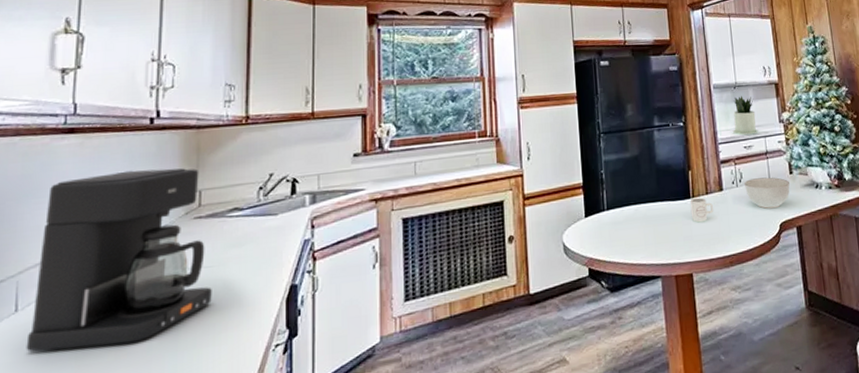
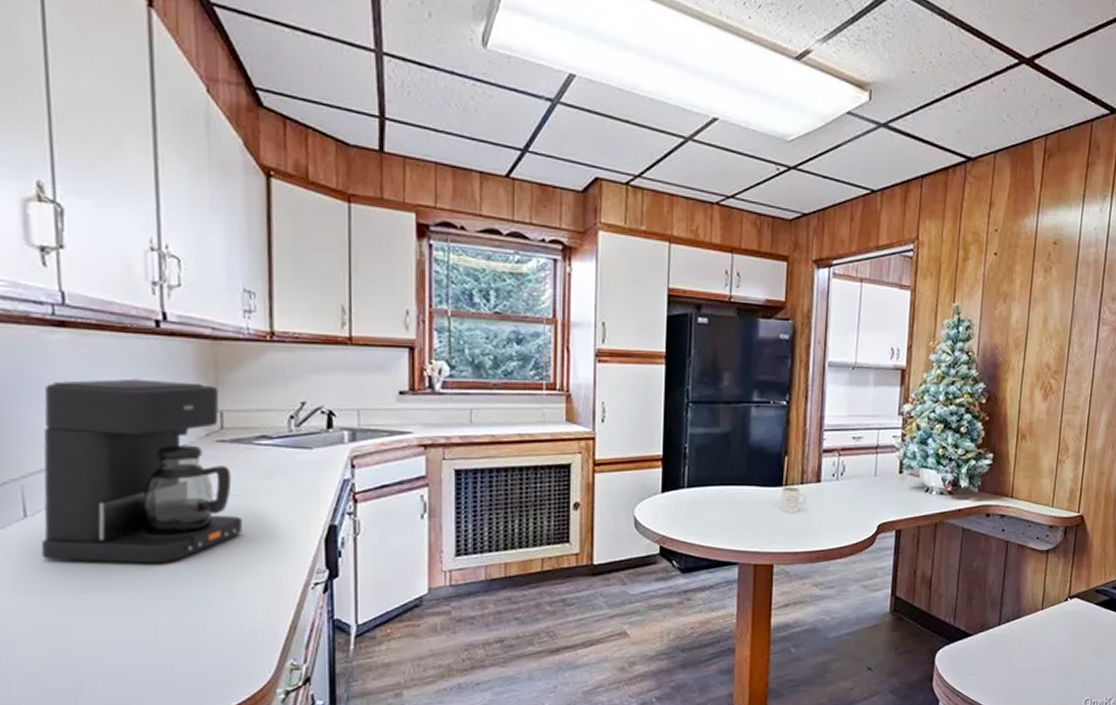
planter: present [732,96,759,136] -> none [842,379,873,425]
bowl: present [744,177,790,209] -> none [846,473,897,508]

